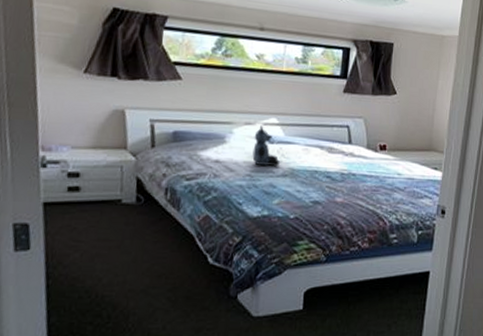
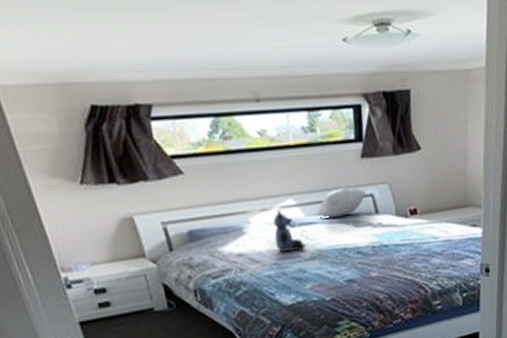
pillow: none [296,115,343,141] -> present [317,187,366,218]

